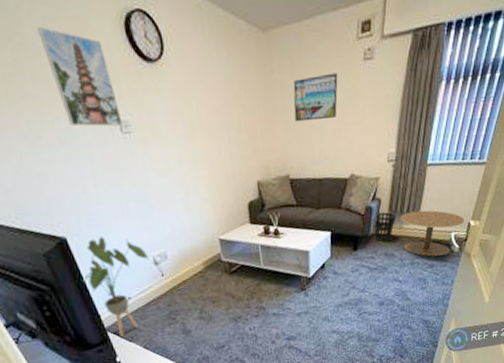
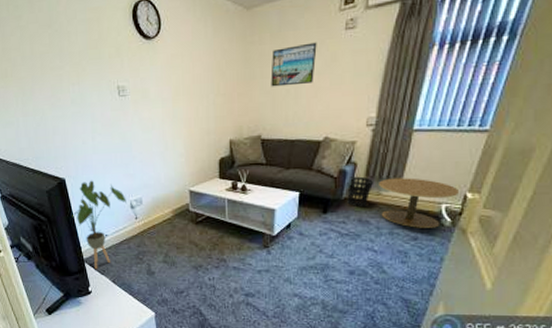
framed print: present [37,27,123,127] -> none [69,17,121,91]

